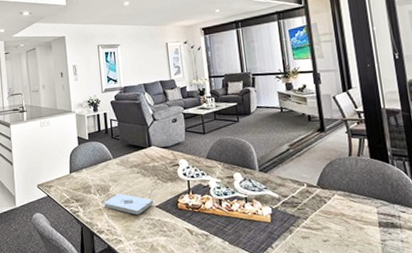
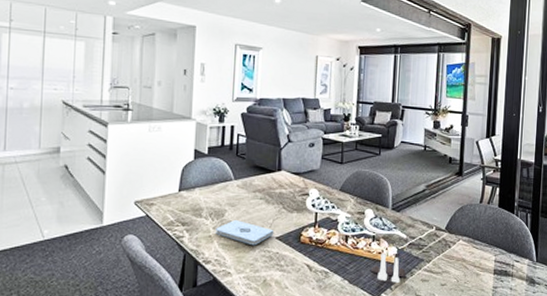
salt and pepper shaker set: none [248,213,286,241] -> present [370,253,407,283]

